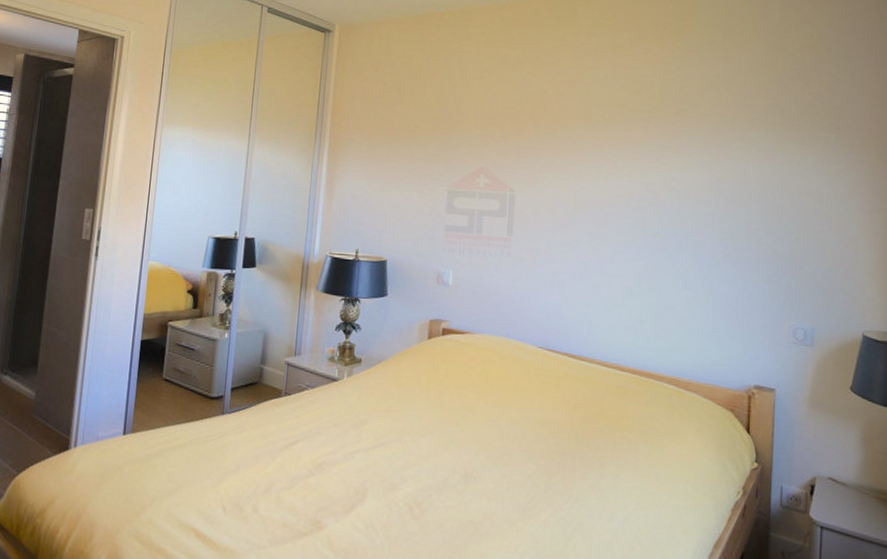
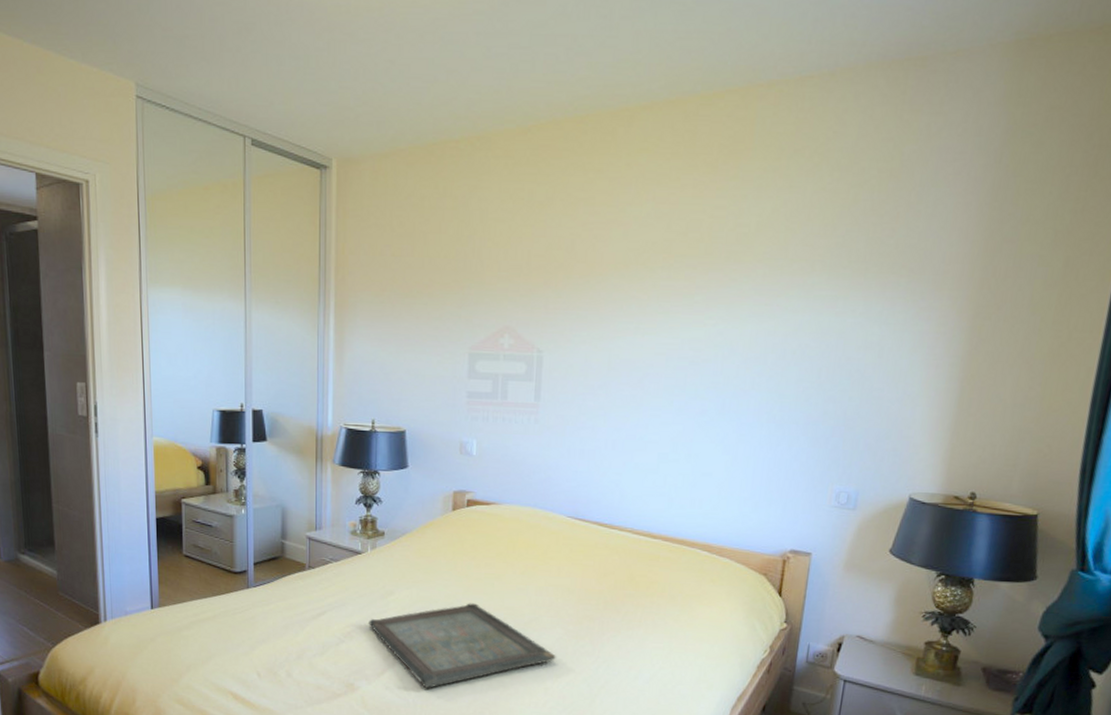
serving tray: none [340,435,528,529] -> present [369,603,556,689]

